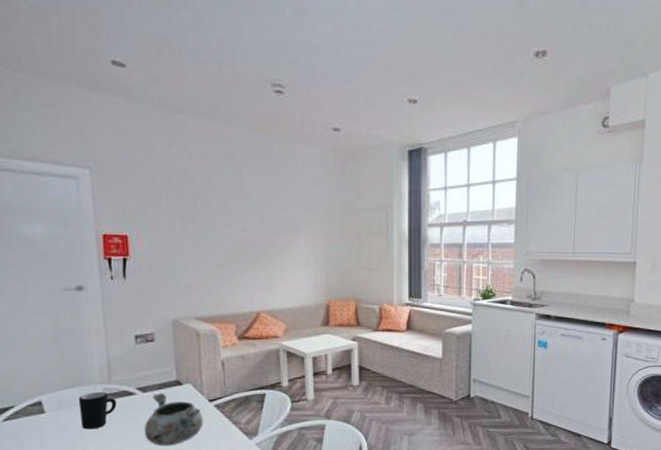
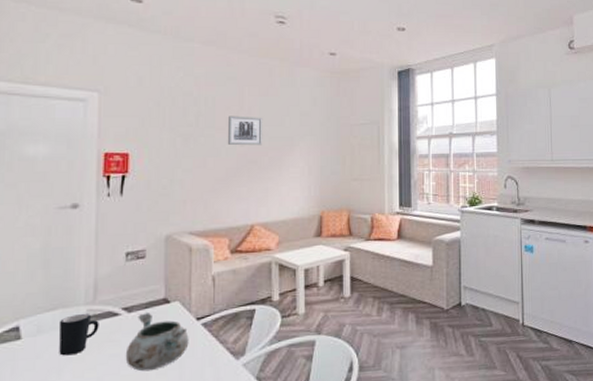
wall art: none [227,197,265,230] -> present [227,116,263,146]

